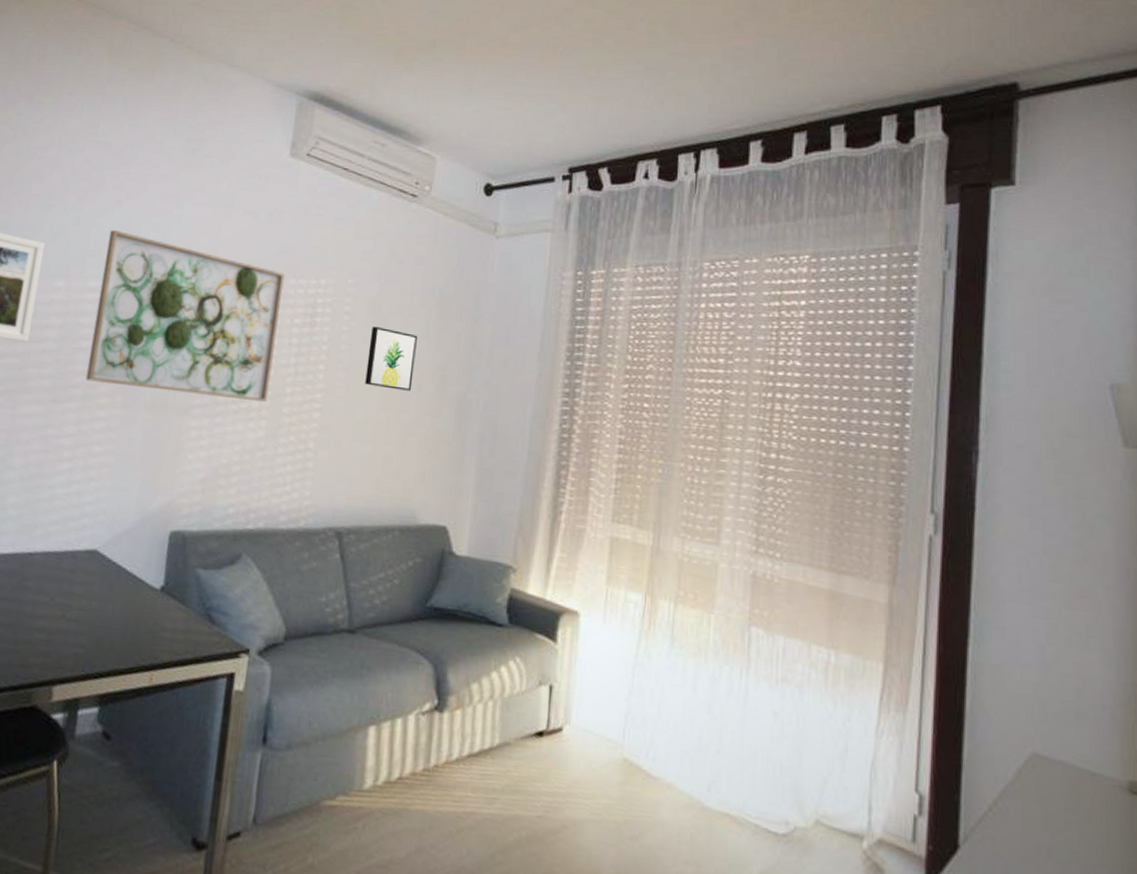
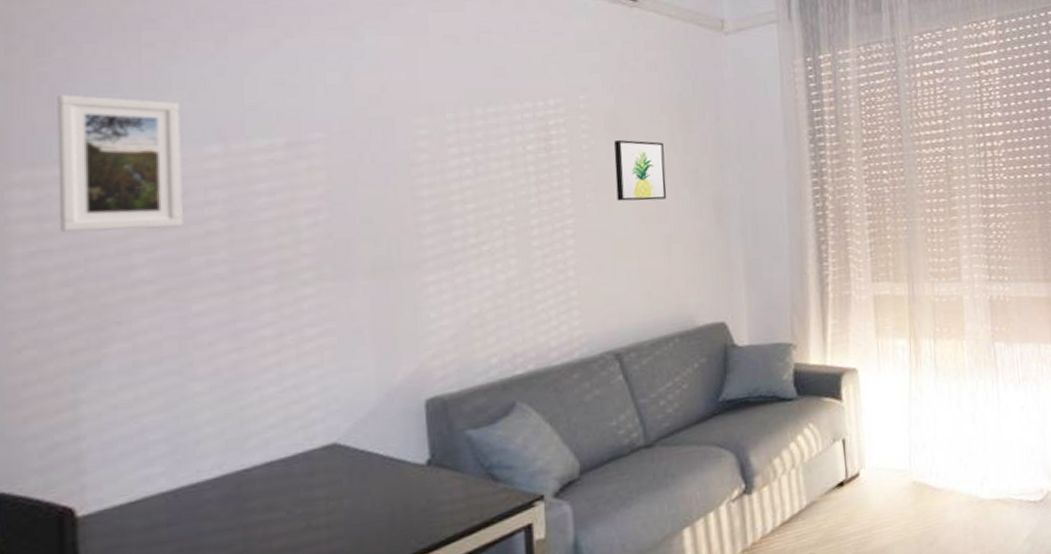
wall art: present [85,230,285,403] -> none [270,76,513,257]

